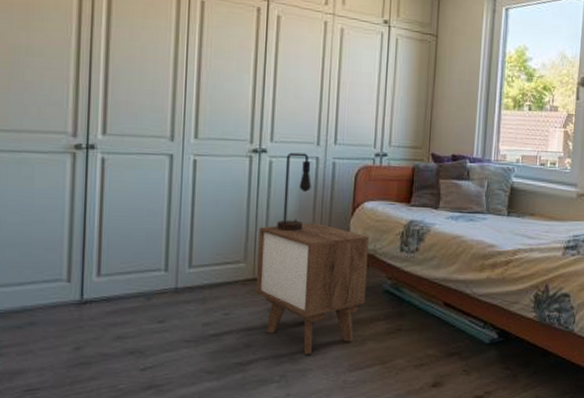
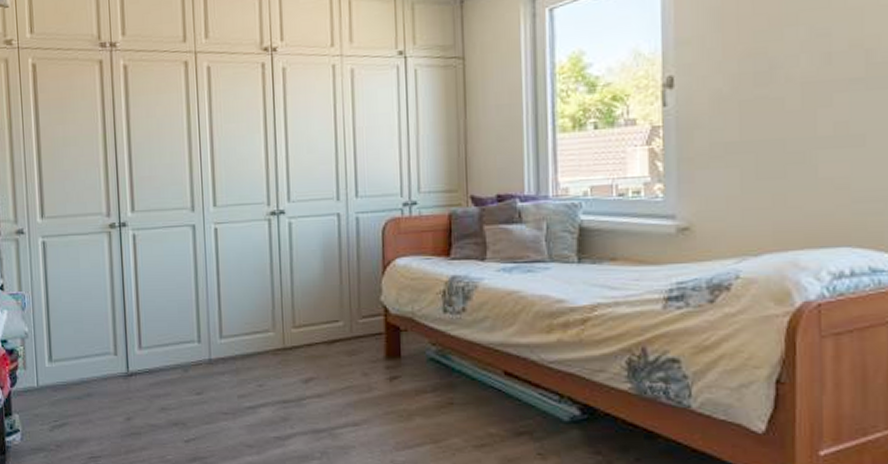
nightstand: present [255,223,369,354] -> none [285,286,408,430]
table lamp: present [277,152,311,231] -> none [302,210,335,296]

